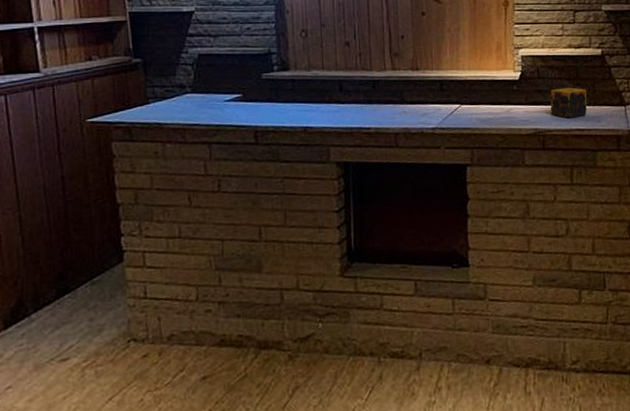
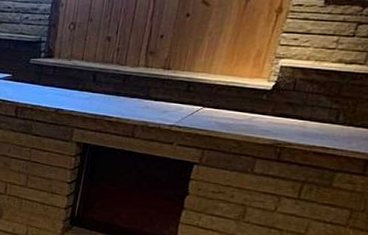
candle: present [550,87,587,118] -> none [296,103,346,135]

